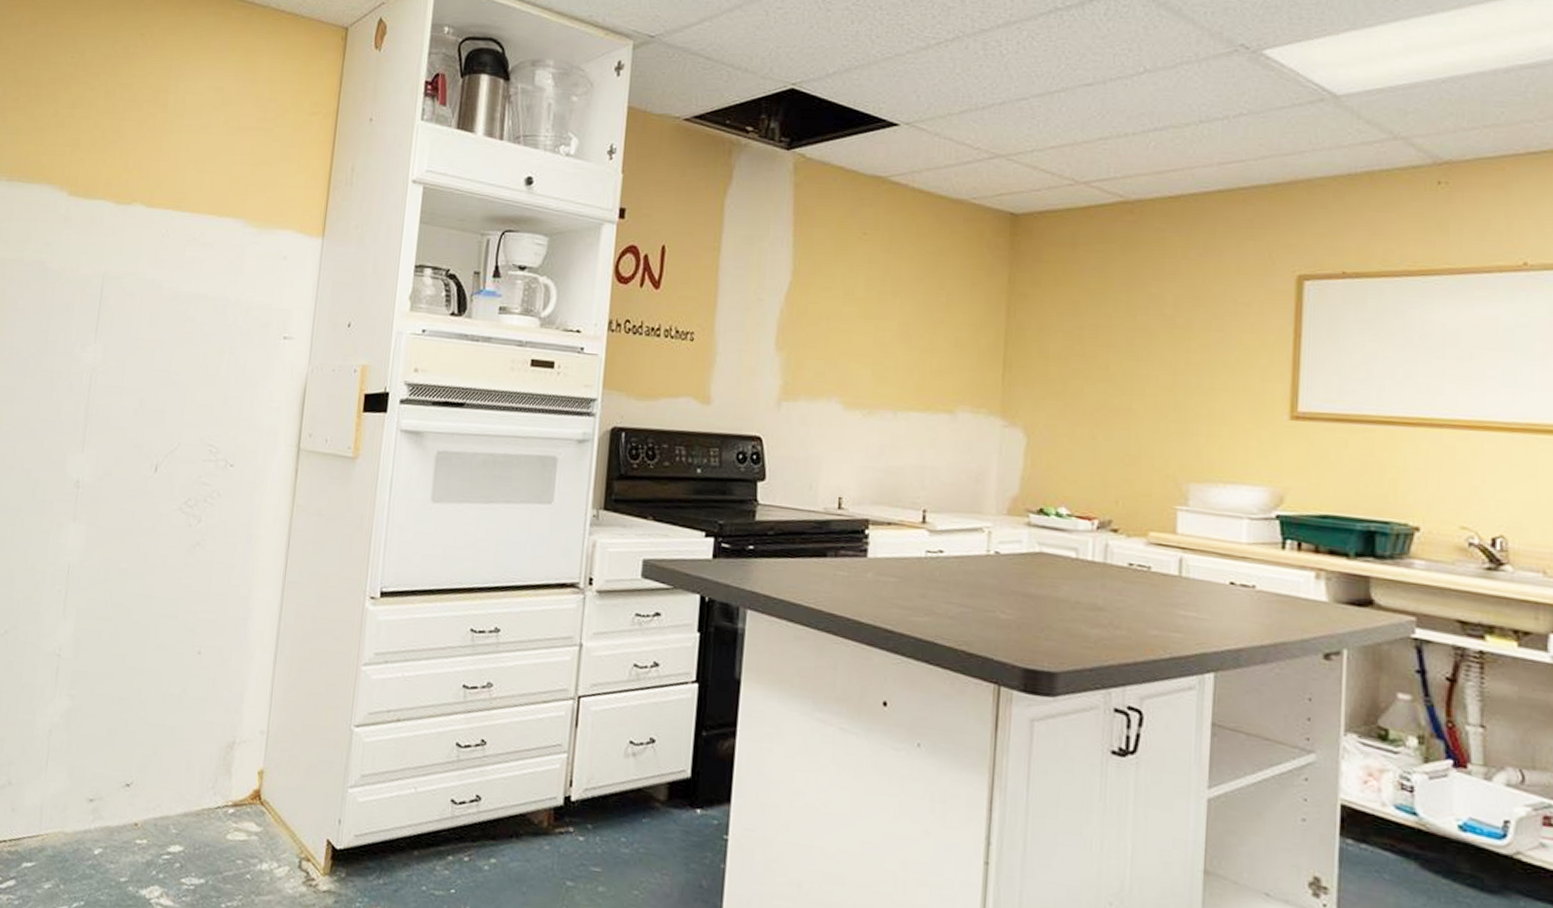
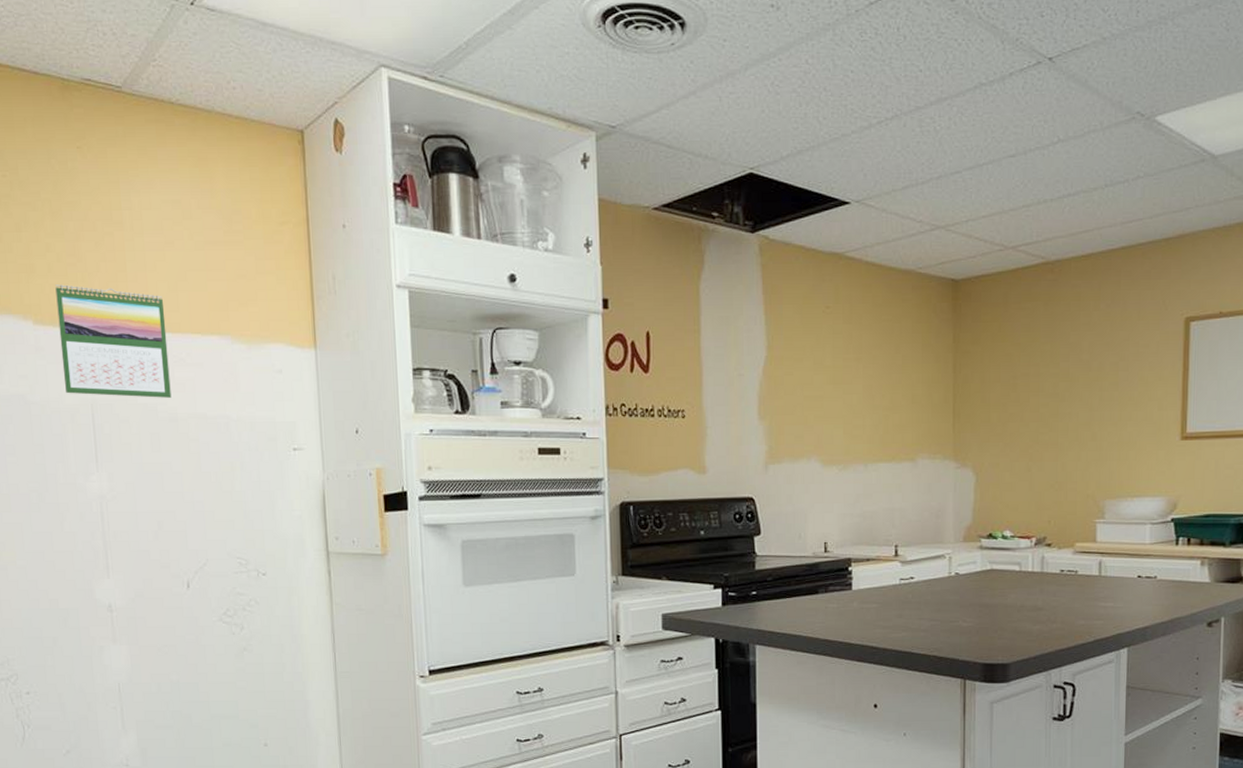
calendar: none [82,159,189,276] -> present [55,284,171,398]

